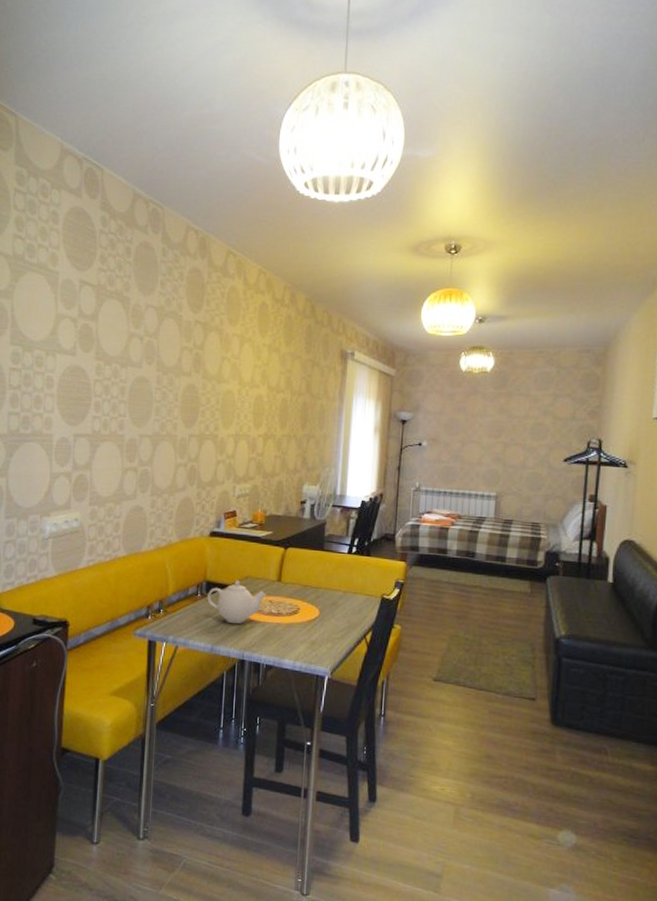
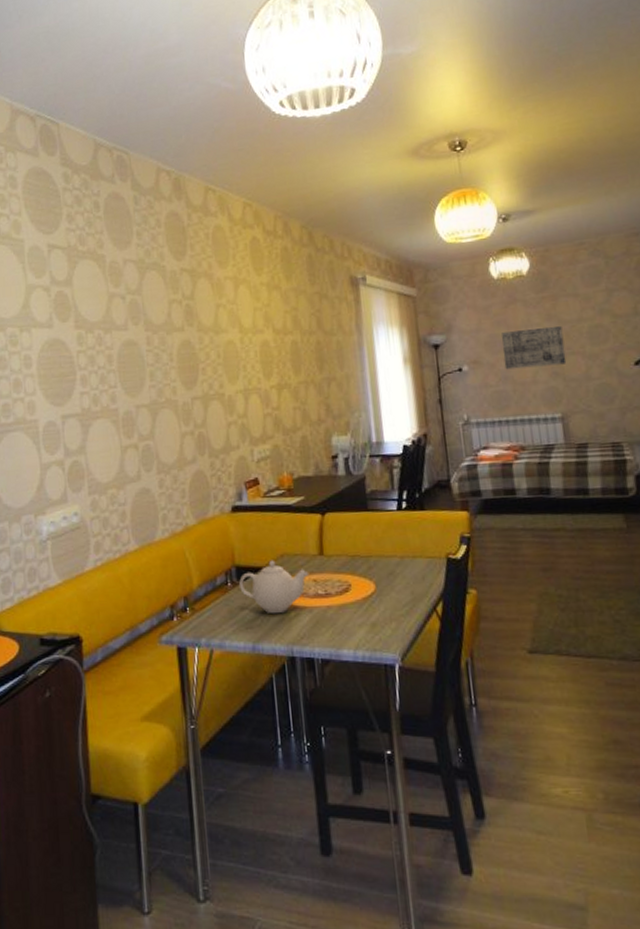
wall art: none [457,418,511,452] -> present [500,325,567,370]

